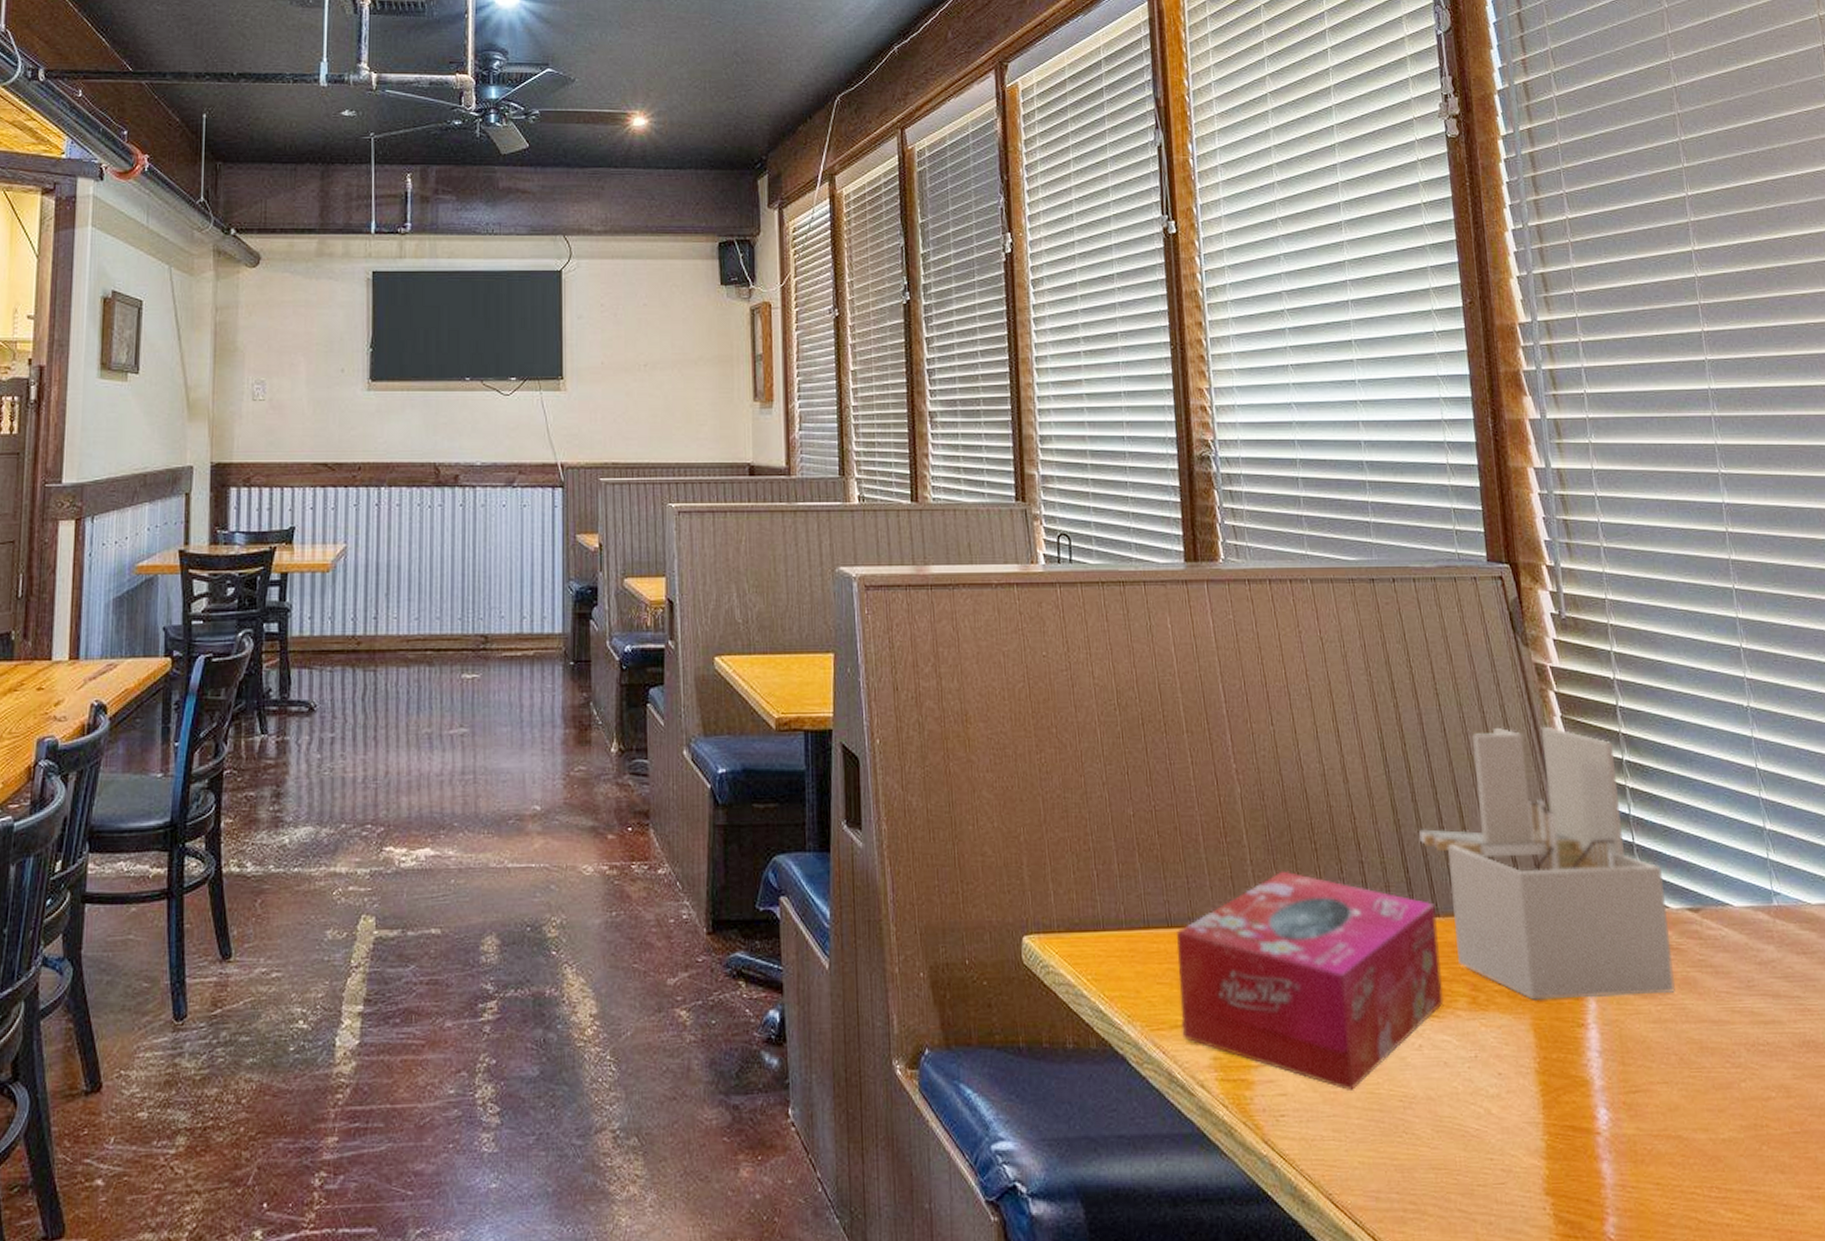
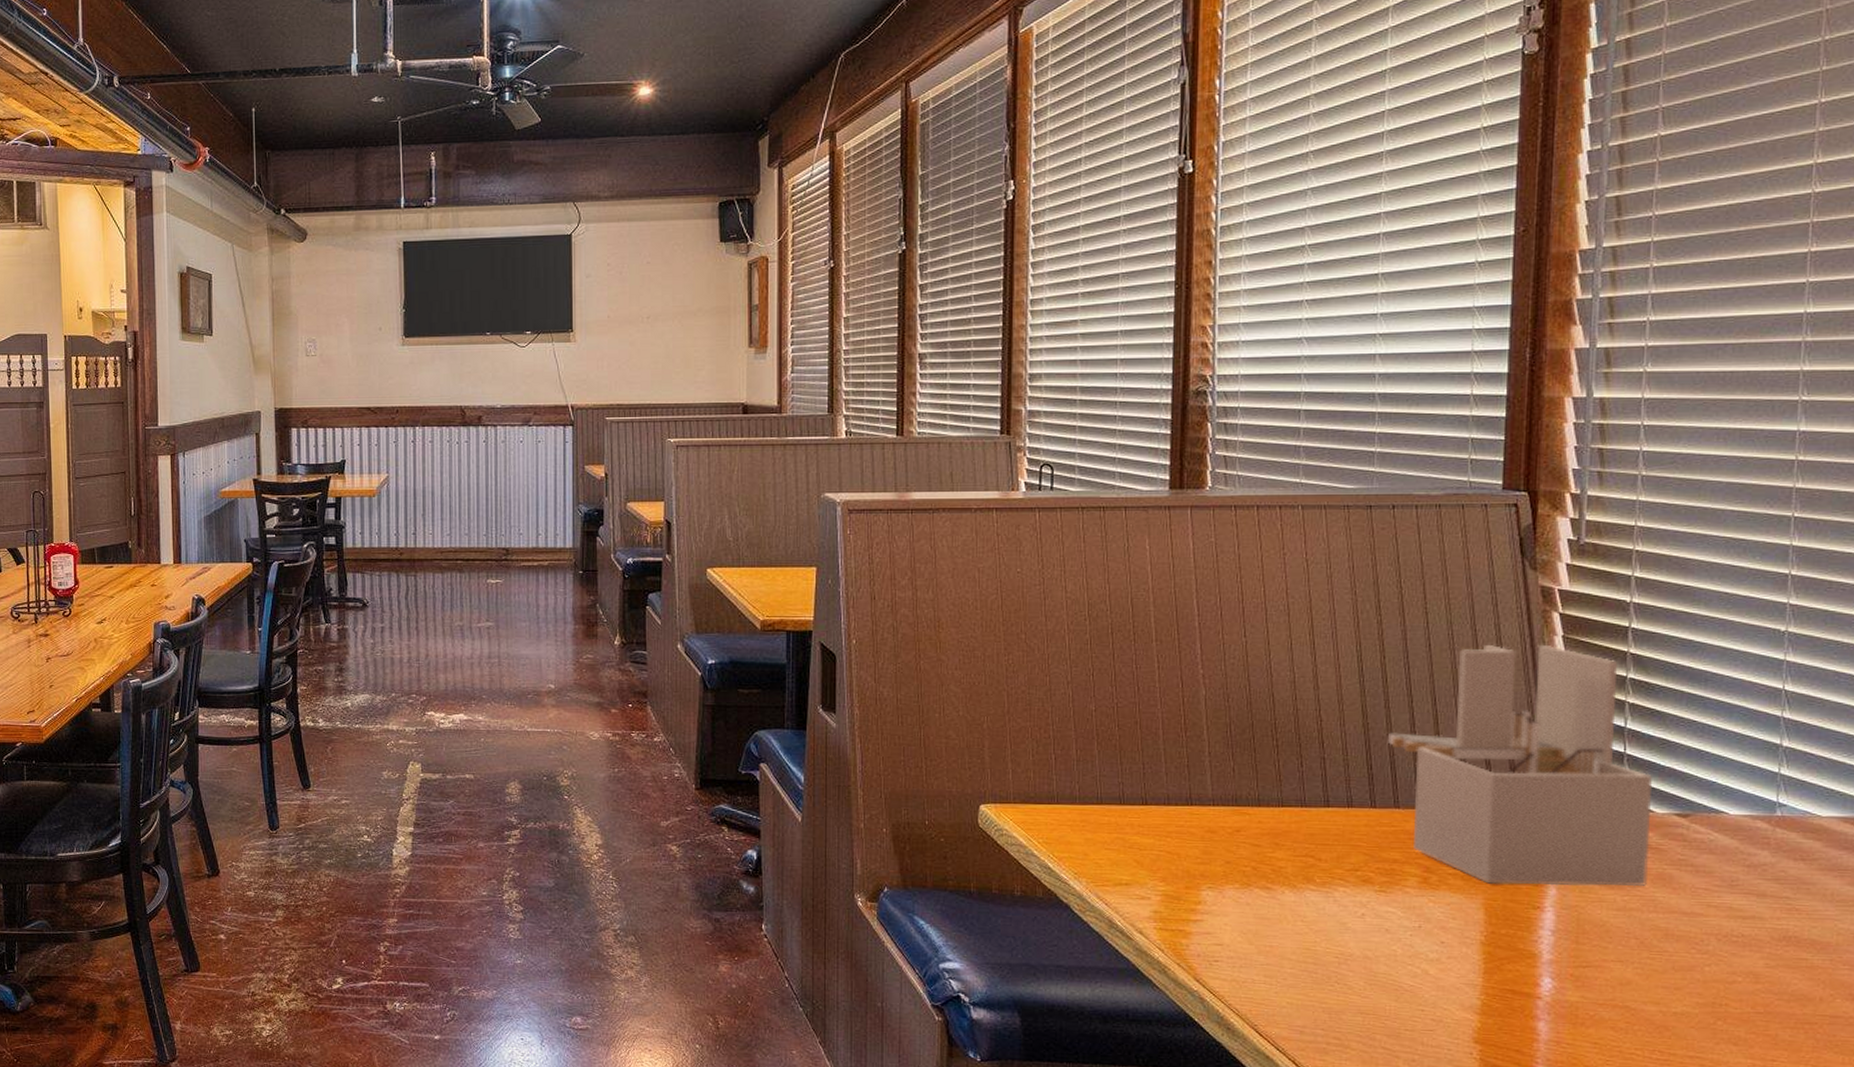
tissue box: present [1176,870,1444,1090] -> none [1125,762,1397,946]

